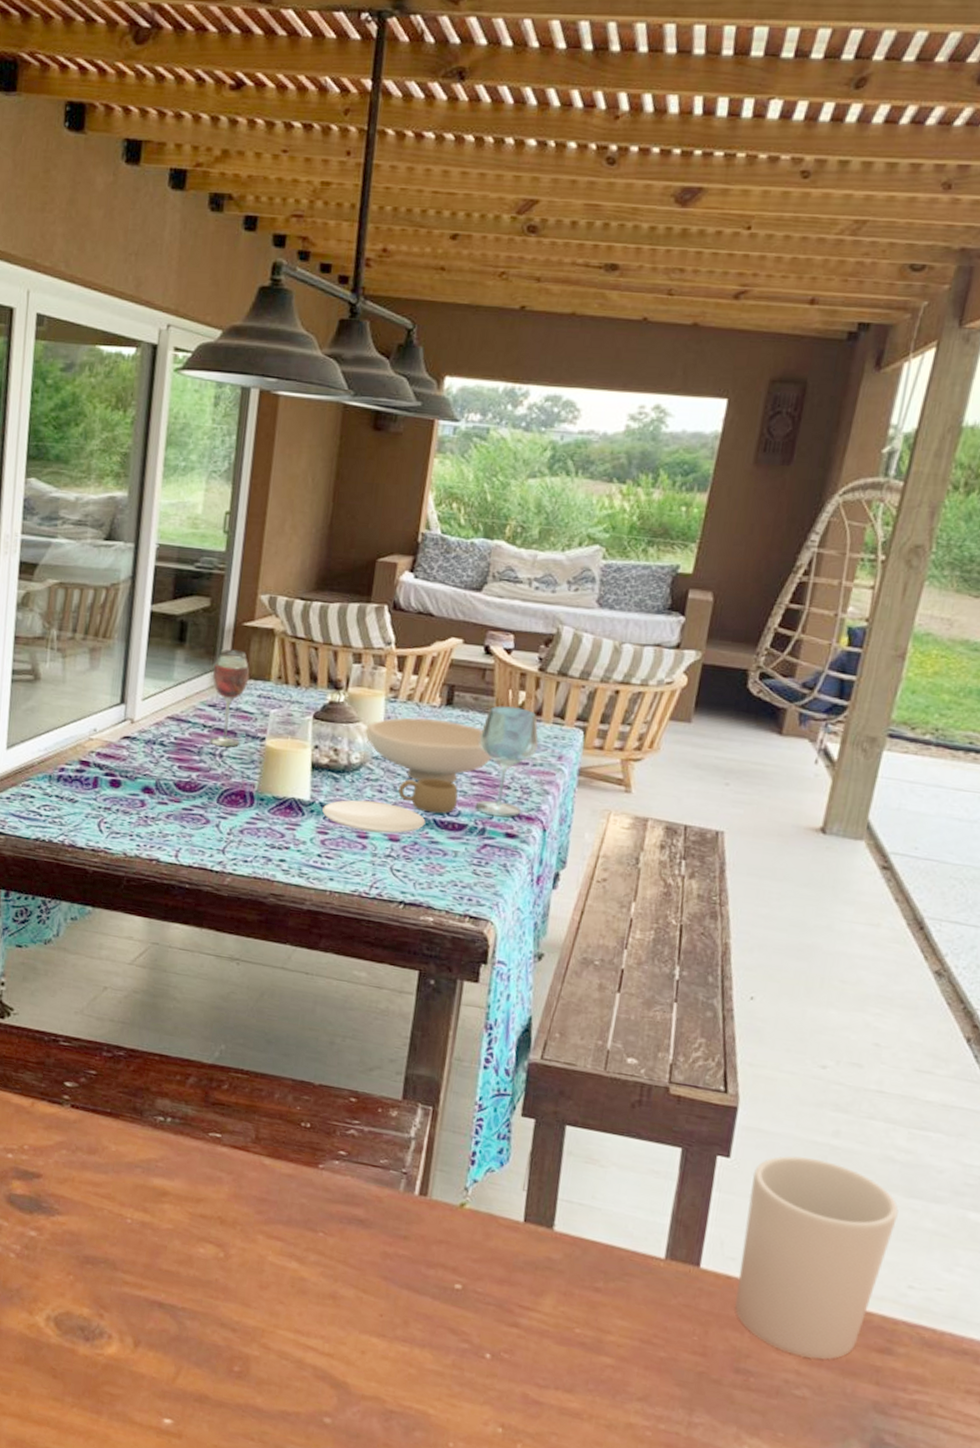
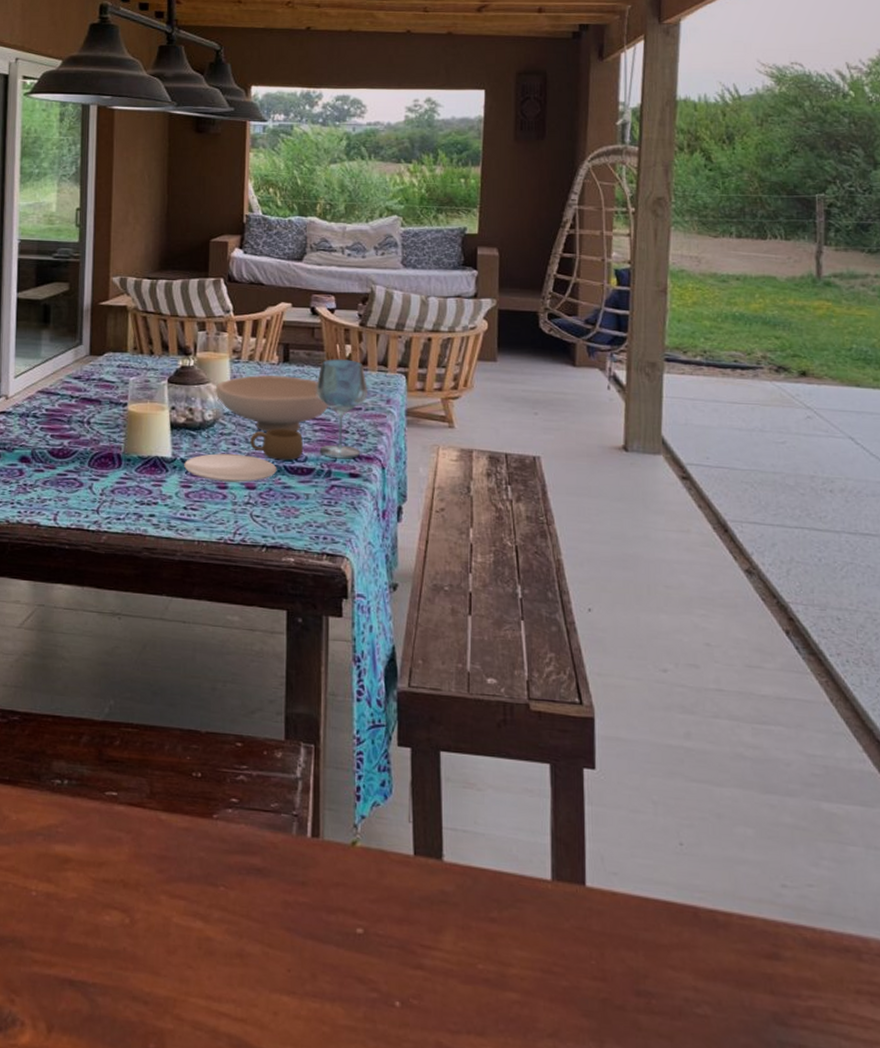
wineglass: present [210,649,250,747] -> none [76,326,109,414]
mug: present [735,1156,899,1359] -> none [619,762,758,972]

